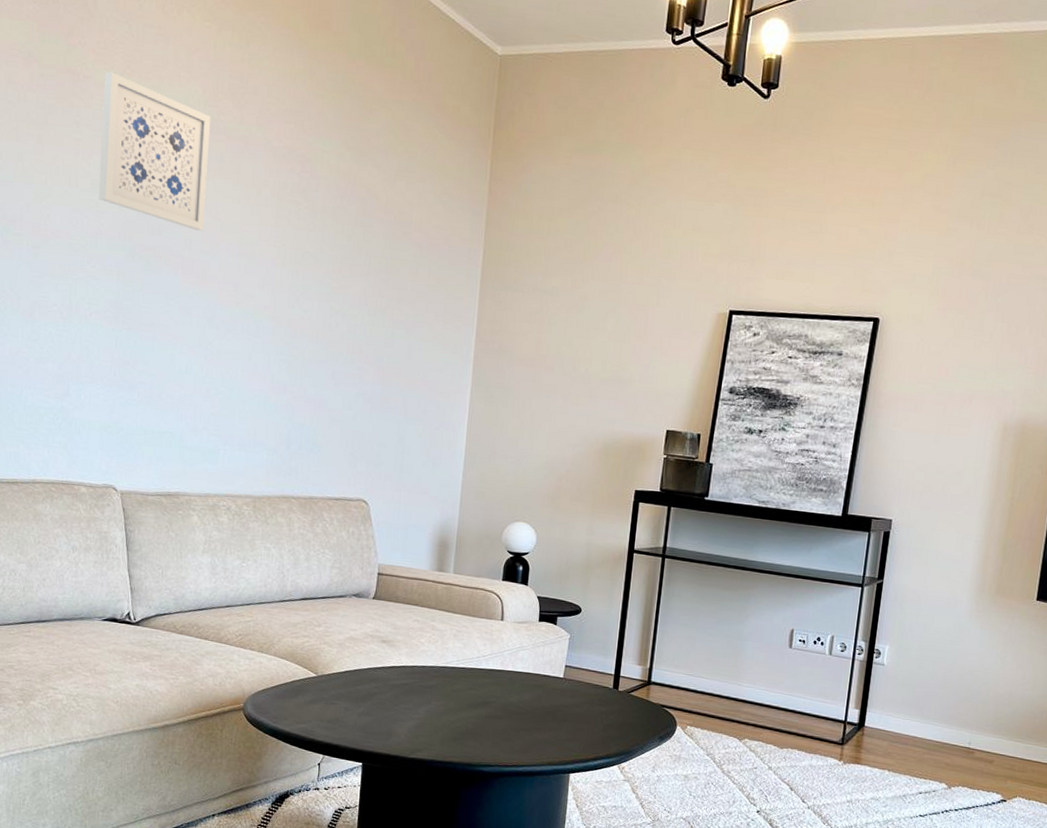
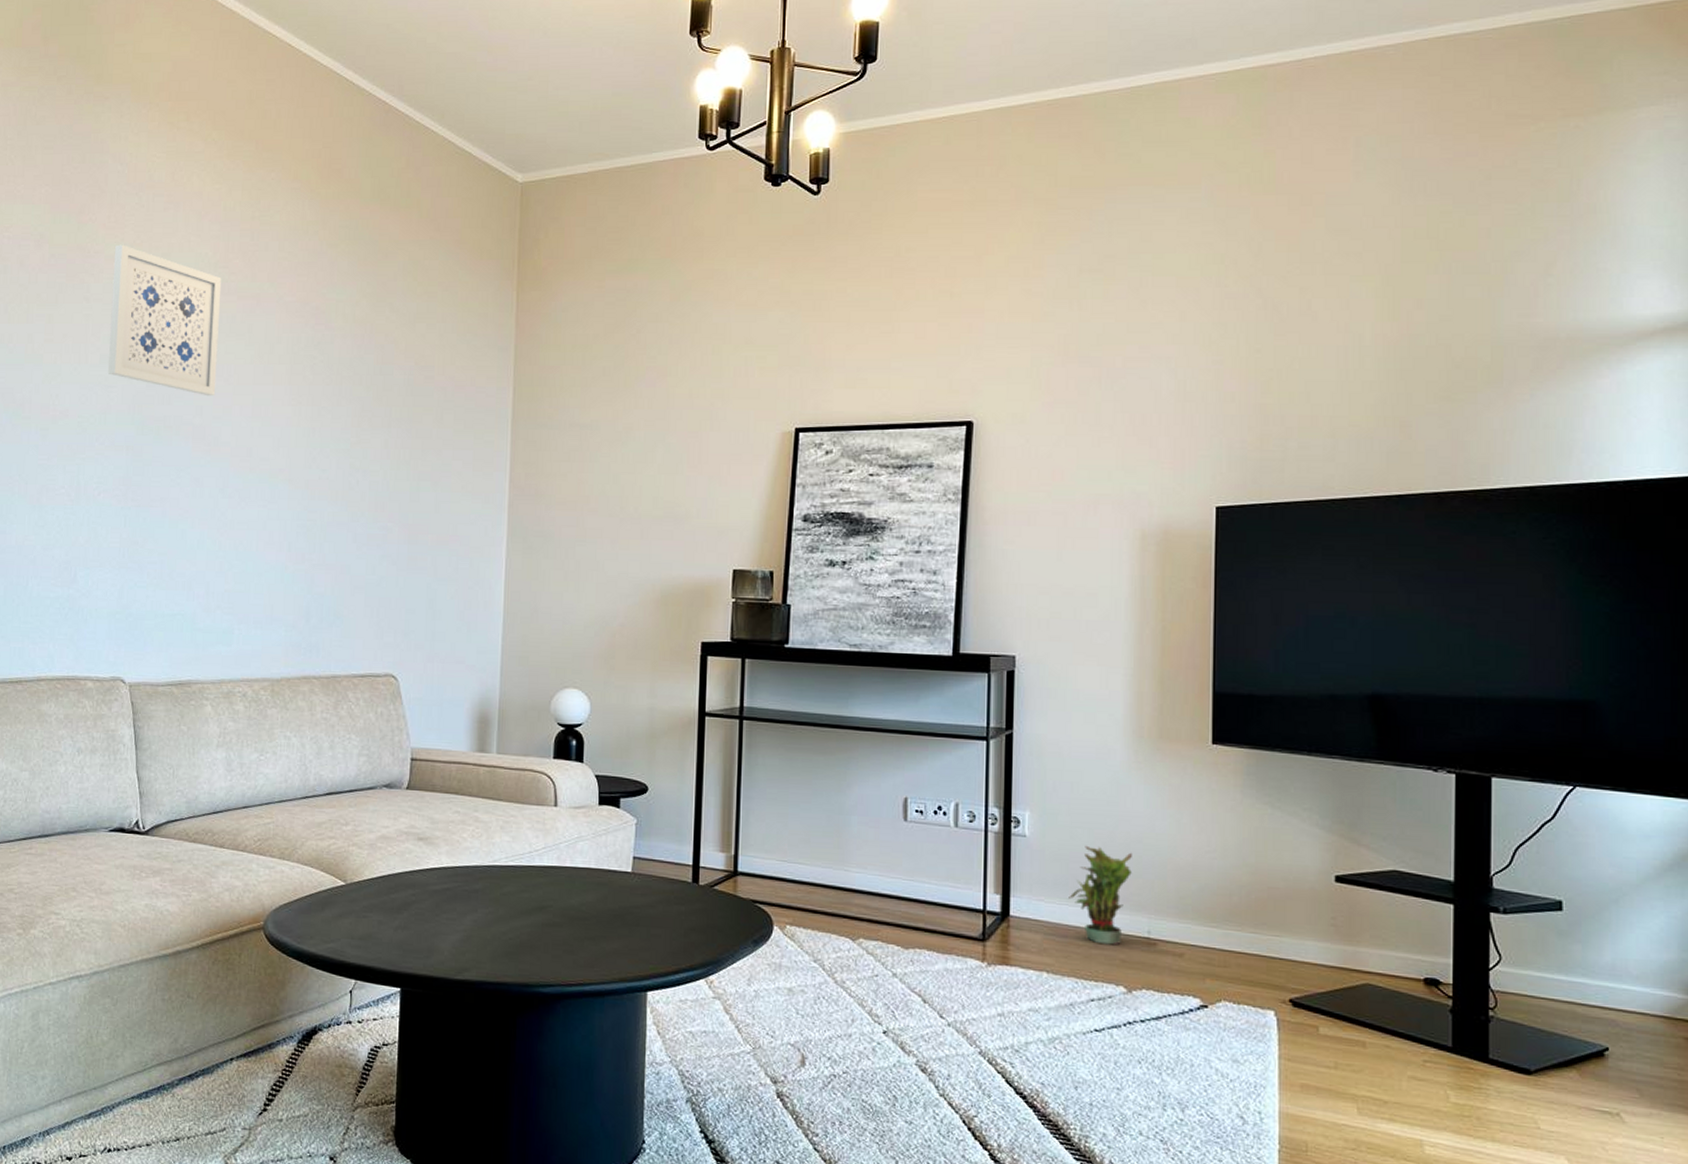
potted plant: none [911,674,964,752] -> present [1069,845,1132,945]

